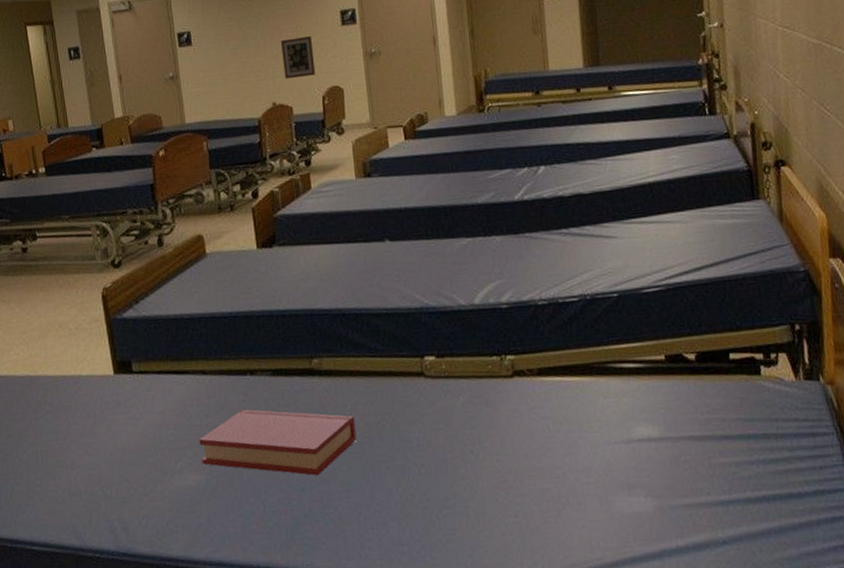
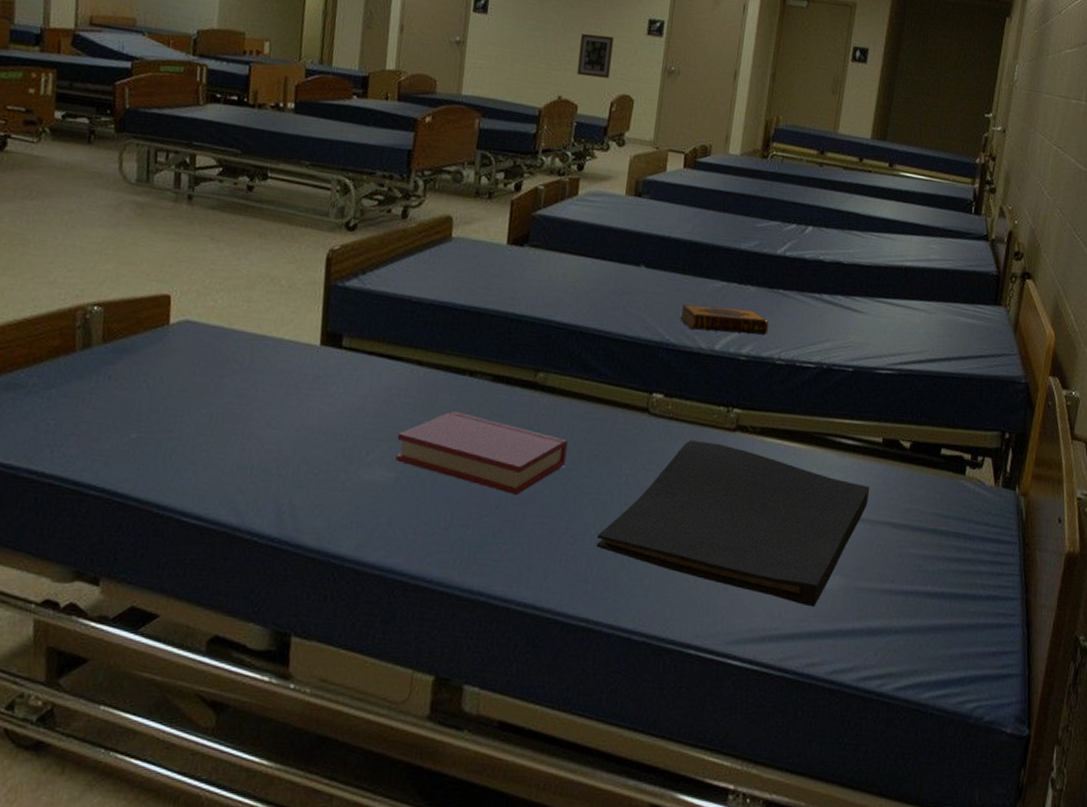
hand towel: none [402,392,664,533] -> present [596,440,870,608]
hardback book: none [432,259,524,290] -> present [680,304,769,335]

